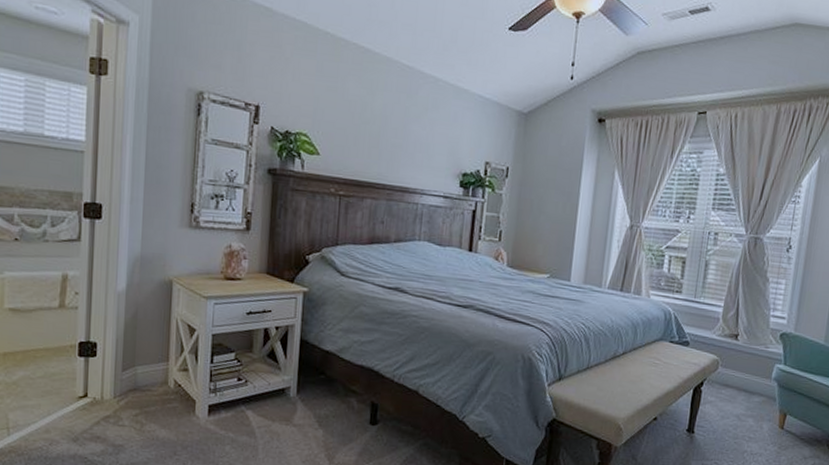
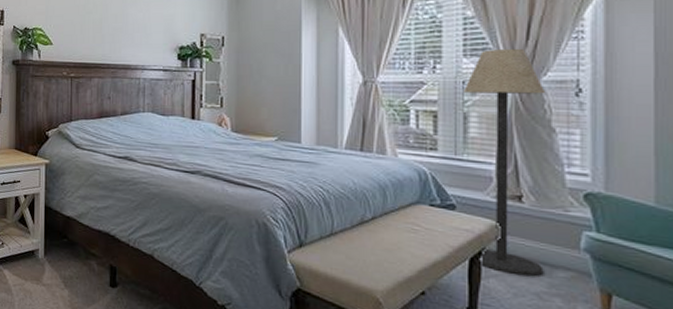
floor lamp: none [701,205,767,401] -> present [464,48,546,276]

